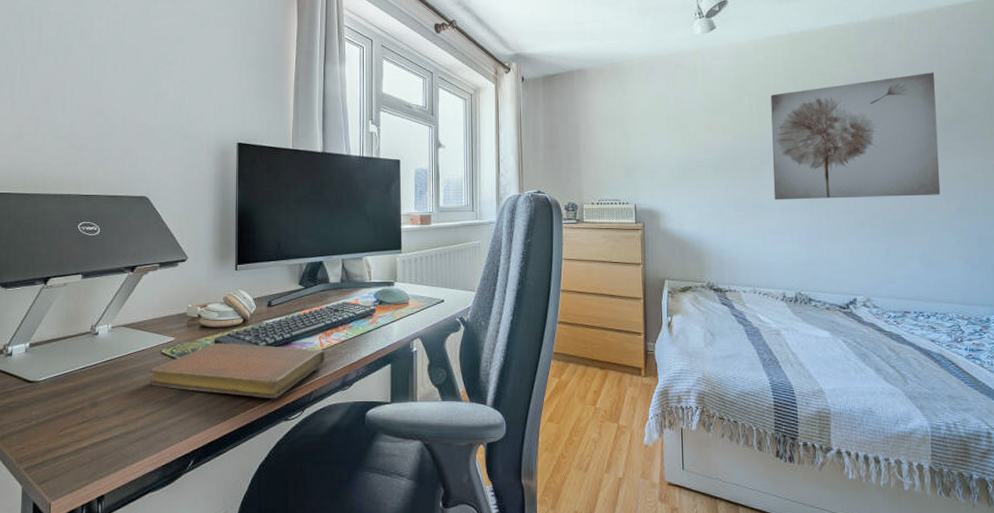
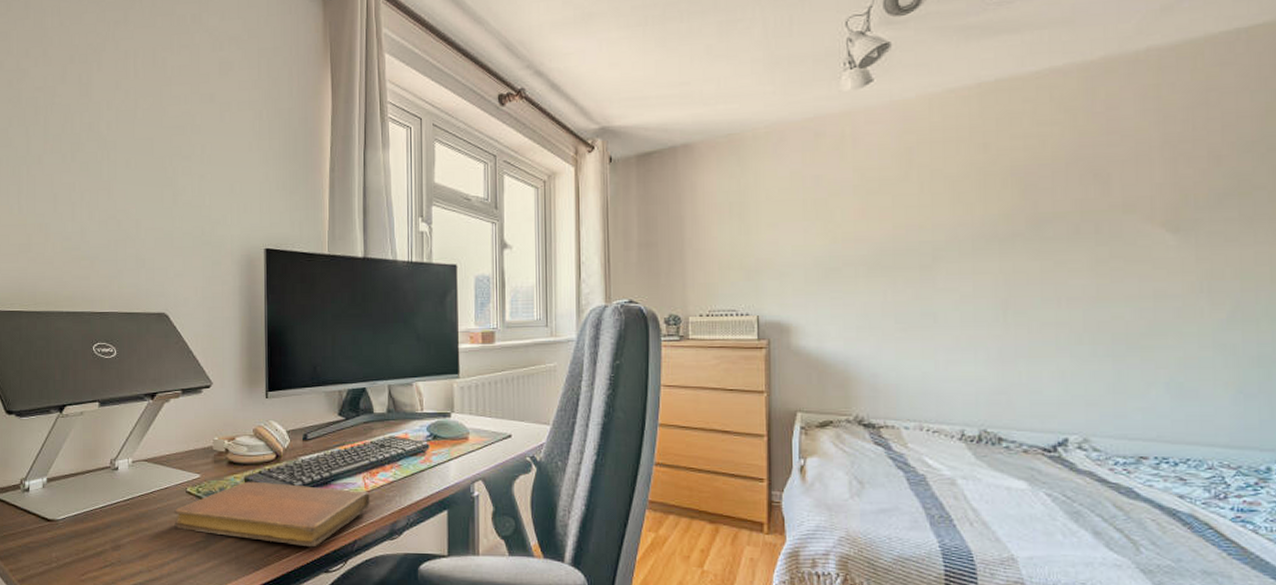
wall art: present [771,73,941,200] -> none [950,127,1202,308]

